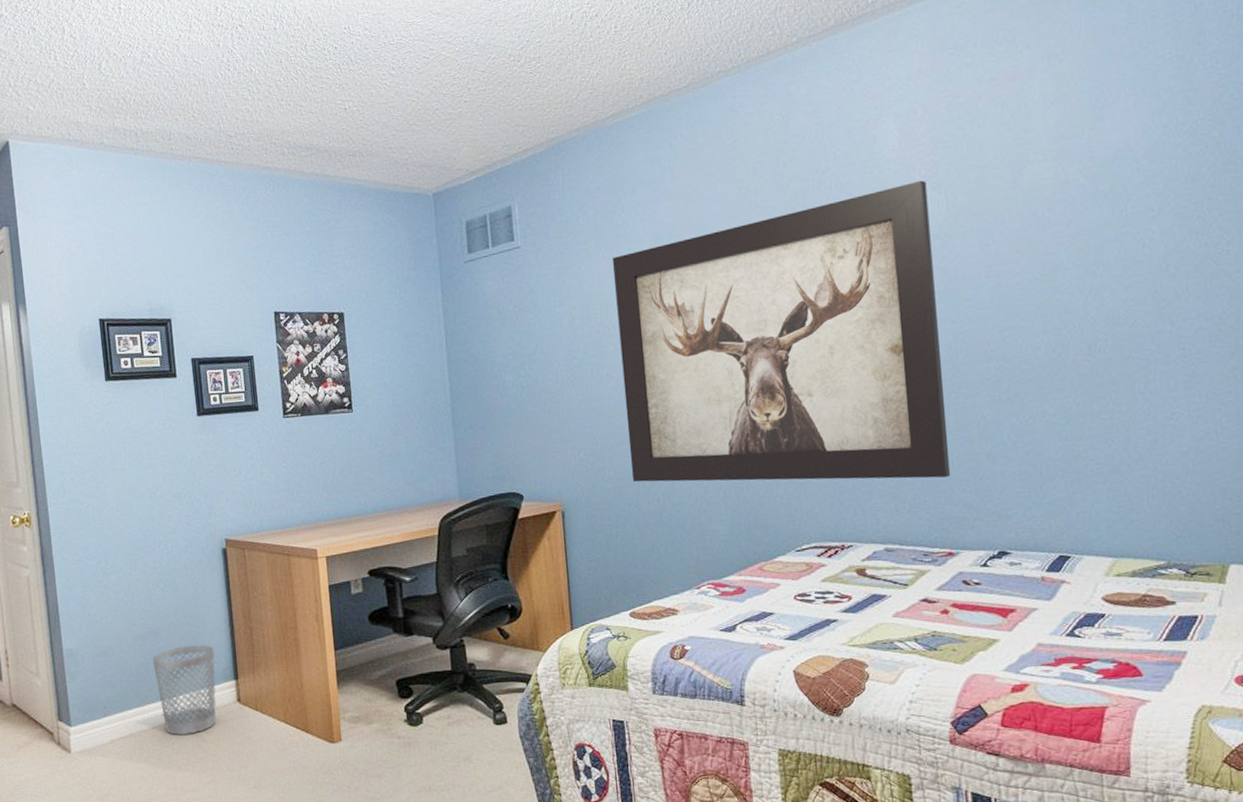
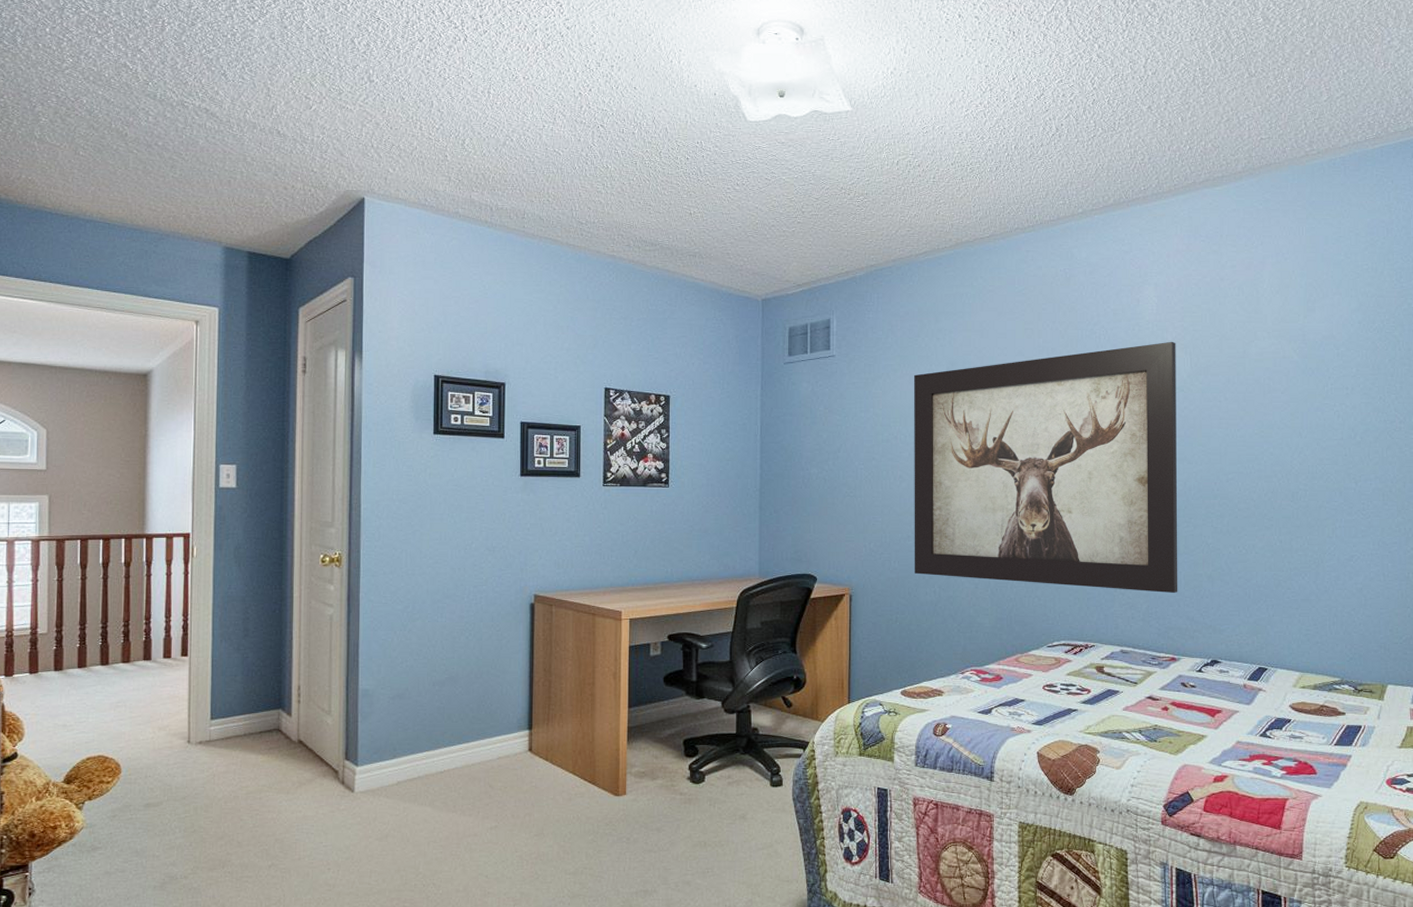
wastebasket: present [152,644,216,736] -> none [448,693,511,781]

